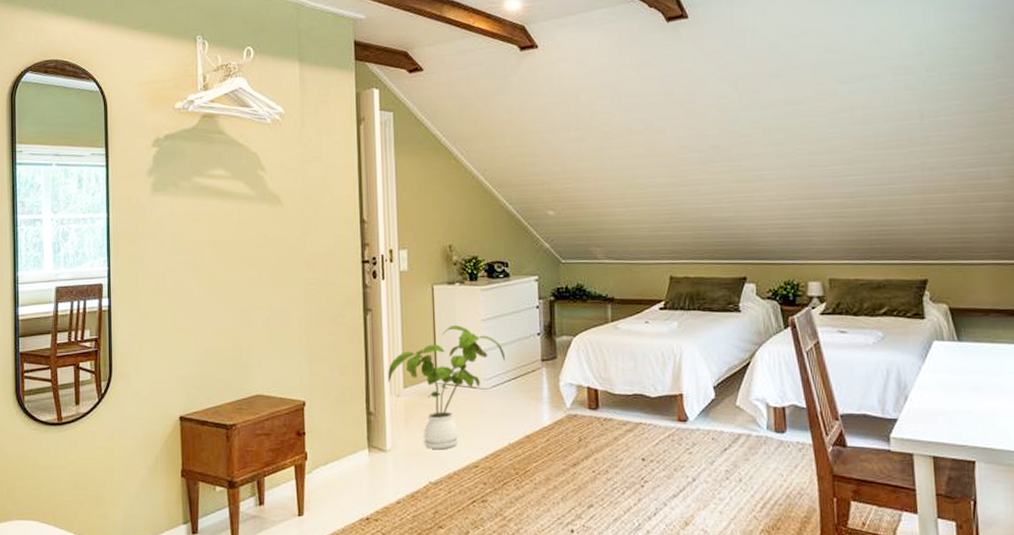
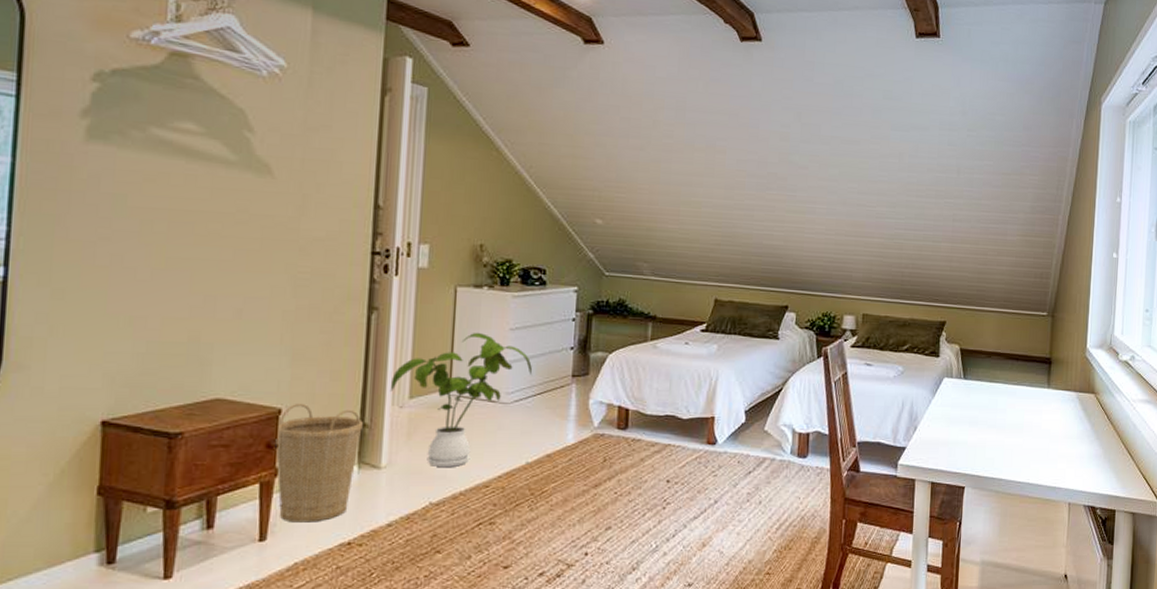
basket: none [303,395,369,500] -> present [275,403,363,523]

